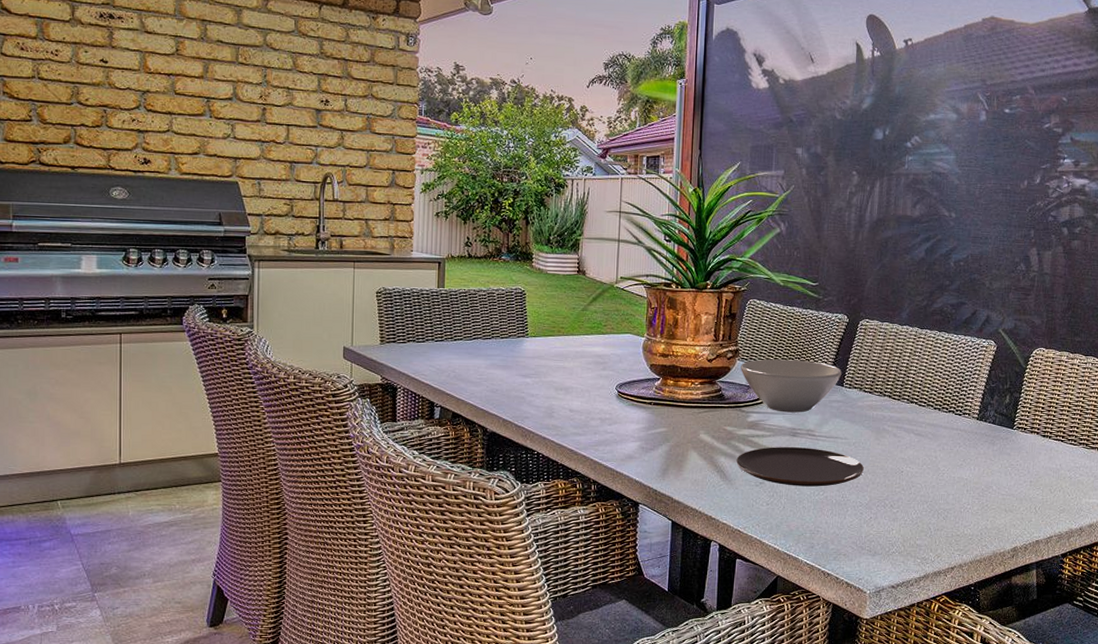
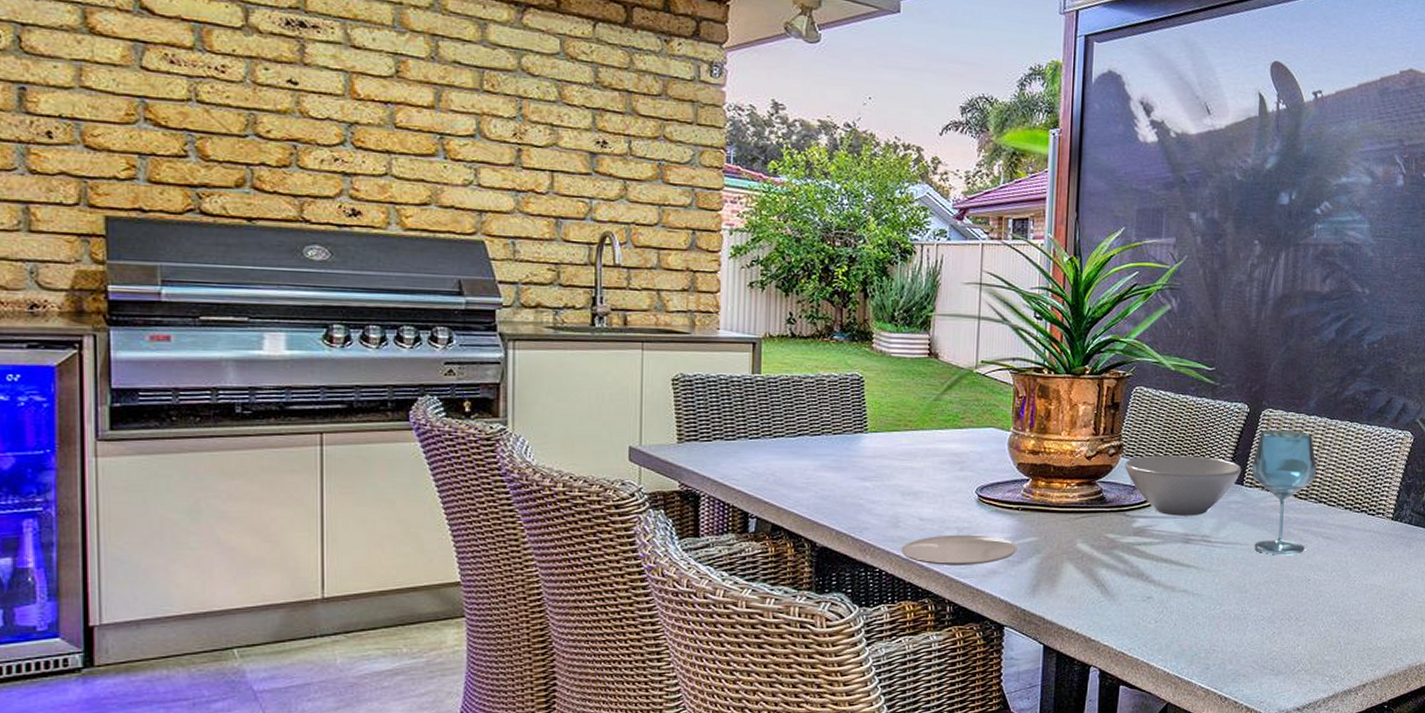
plate: none [555,424,650,451] -> present [901,534,1018,565]
plate: present [736,447,864,487] -> none [1120,556,1266,600]
wine glass: none [850,338,909,450] -> present [1251,430,1317,556]

